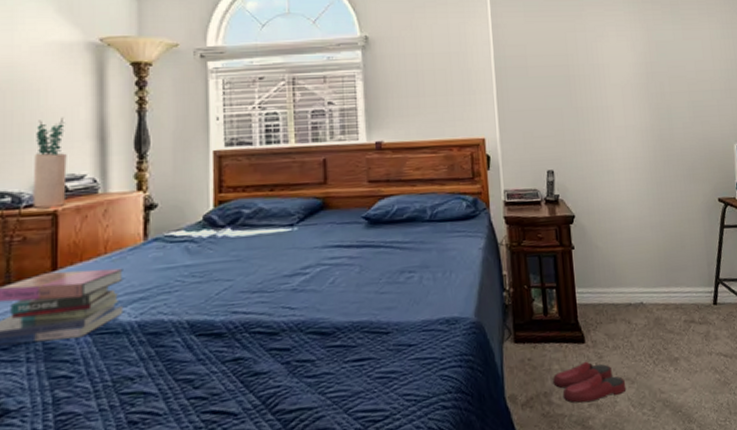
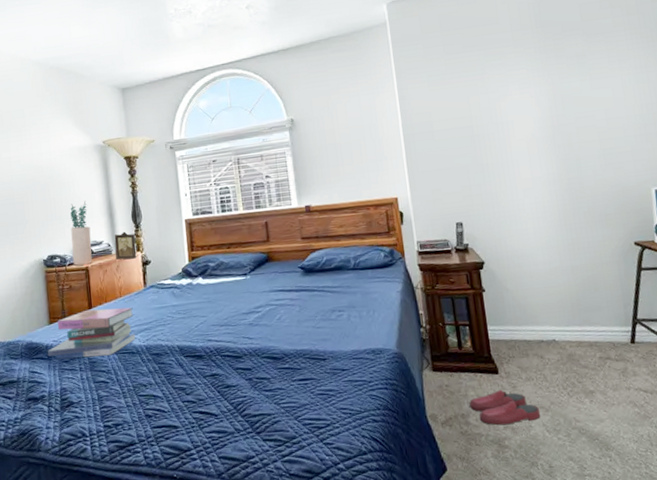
photo frame: none [104,162,139,202] -> present [114,231,138,260]

